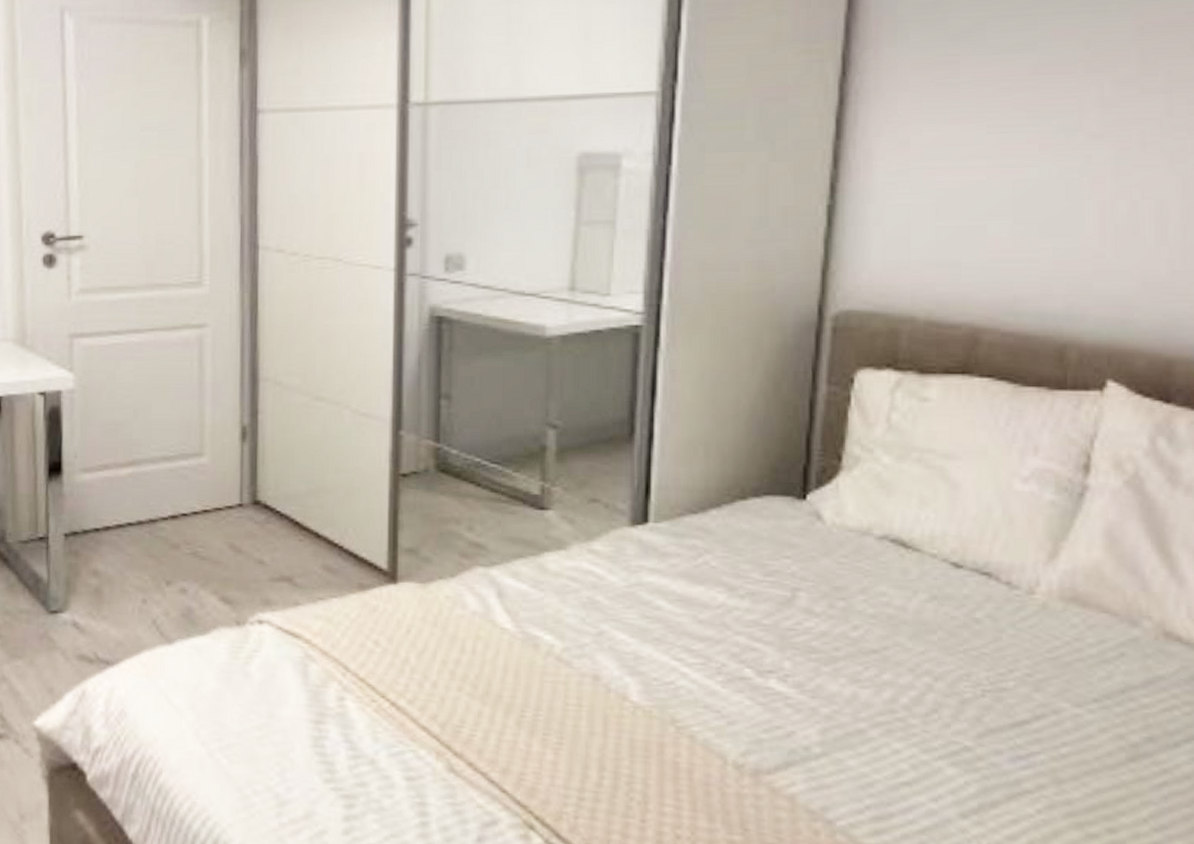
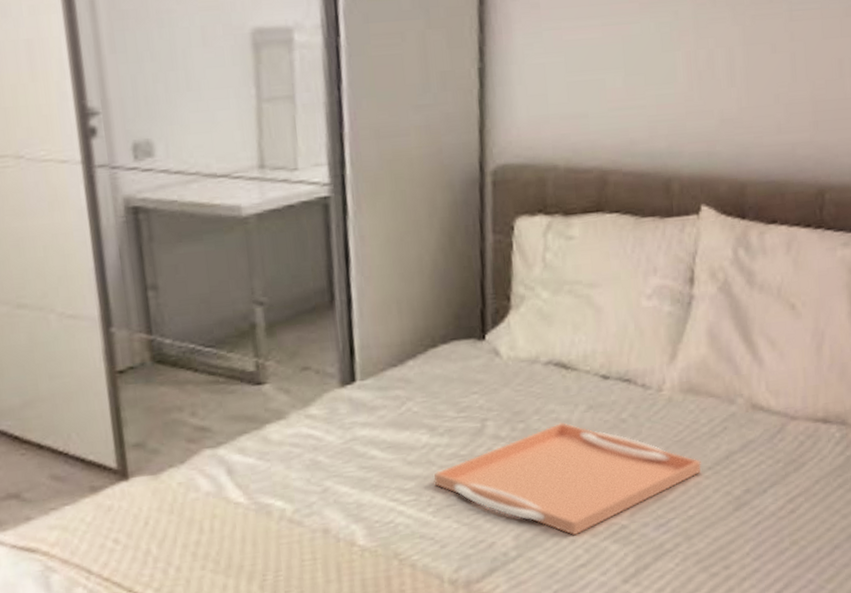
serving tray: none [727,608,1083,745] -> present [434,422,701,535]

